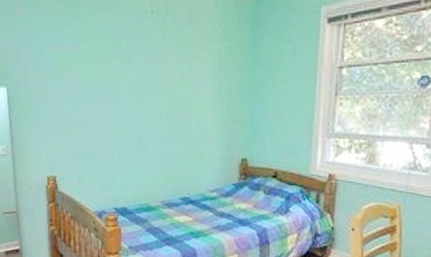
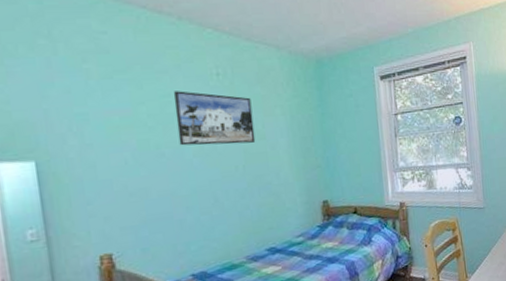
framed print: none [111,28,181,87] -> present [173,91,256,146]

